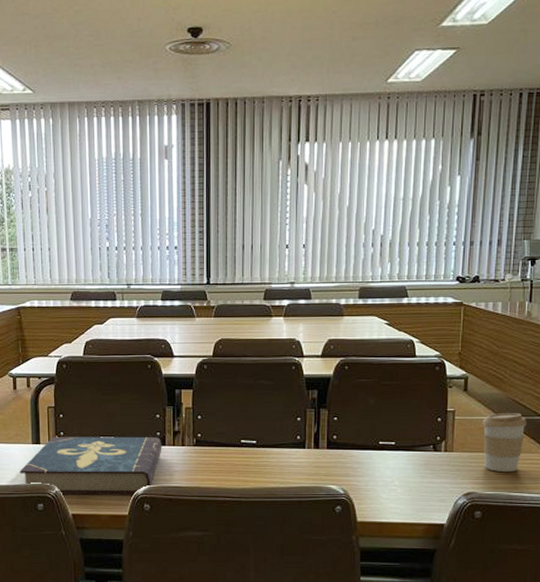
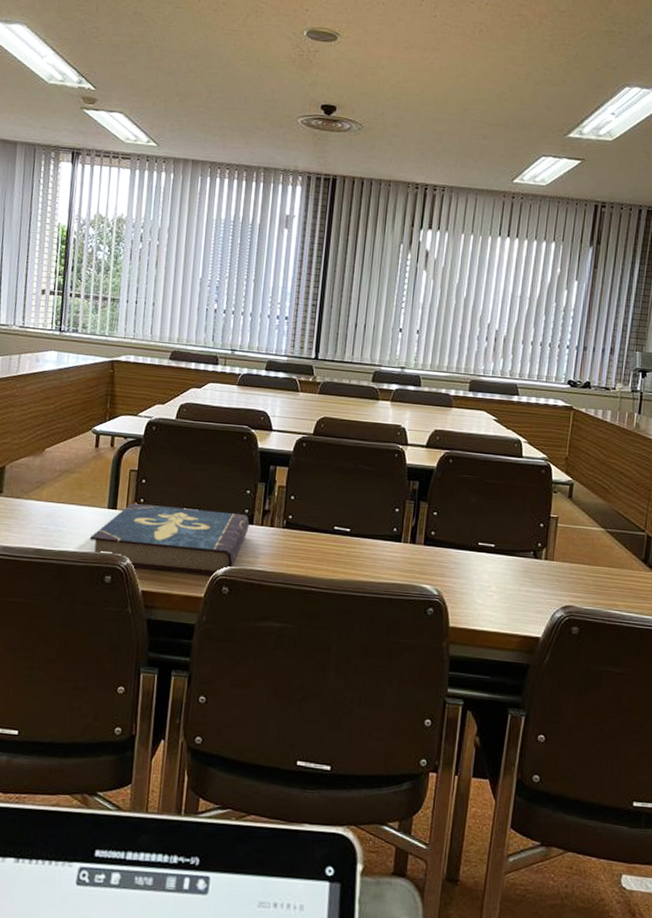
coffee cup: present [482,413,527,472] -> none [584,524,630,588]

